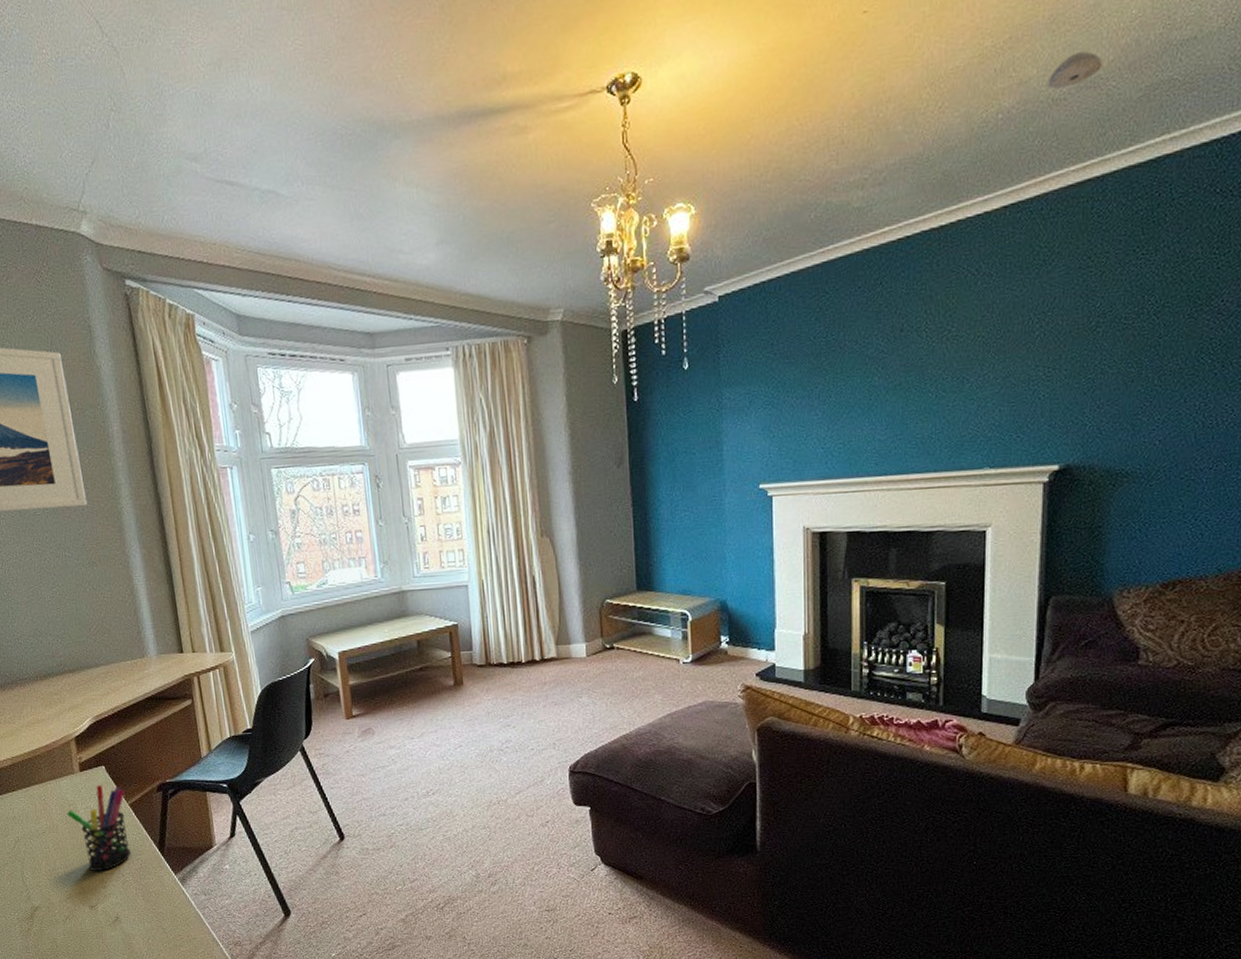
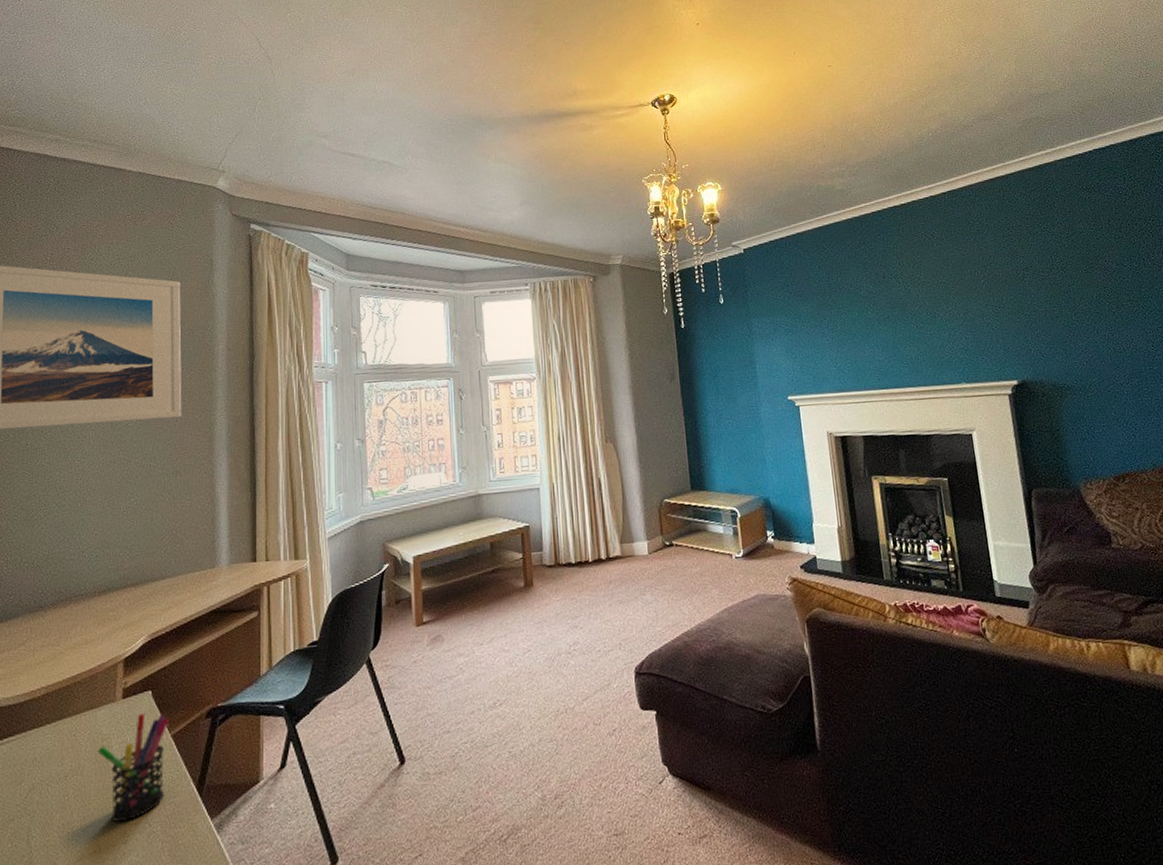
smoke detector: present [1047,51,1104,90] -> none [958,98,992,120]

